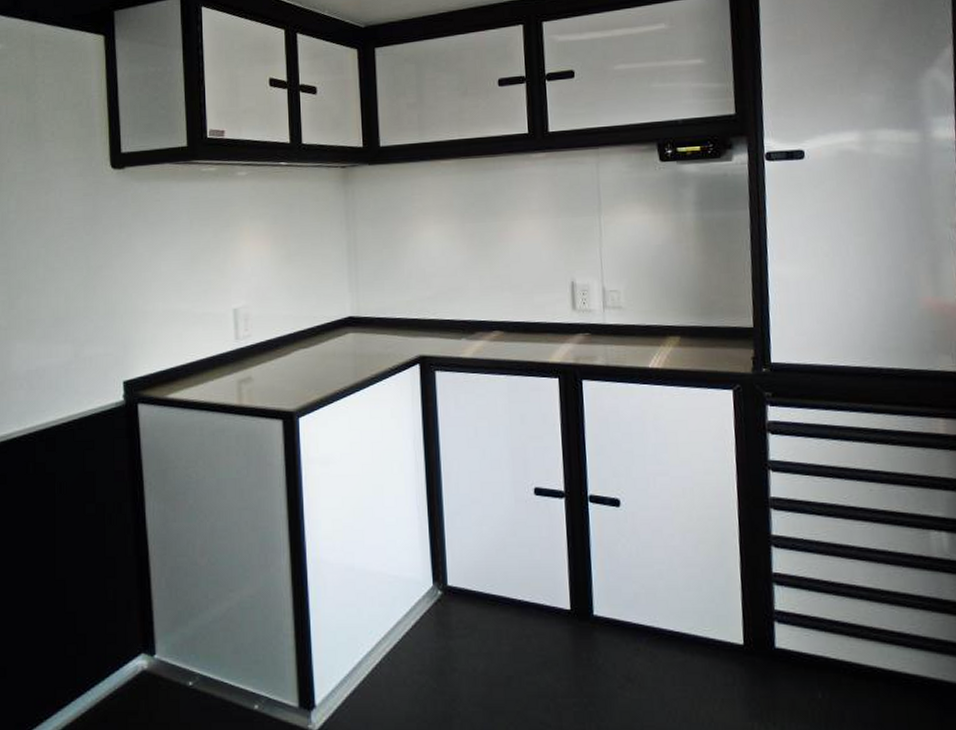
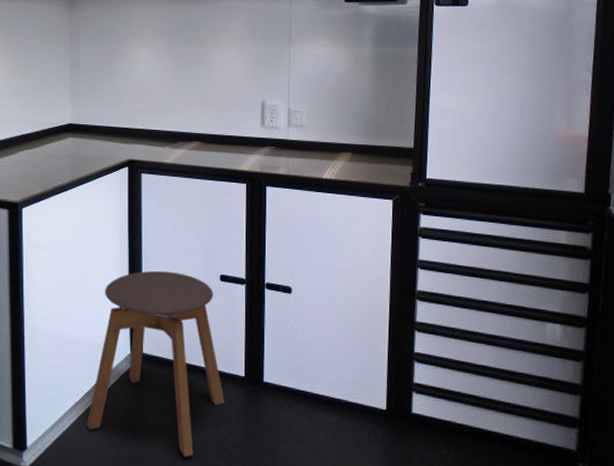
stool: none [385,486,549,711] -> present [87,271,225,457]

